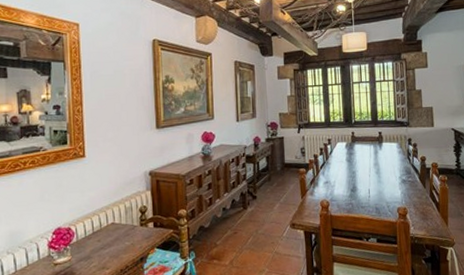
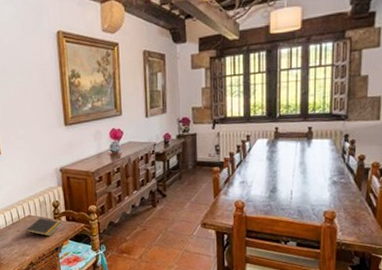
notepad: none [107,225,149,247] -> present [25,218,62,237]

